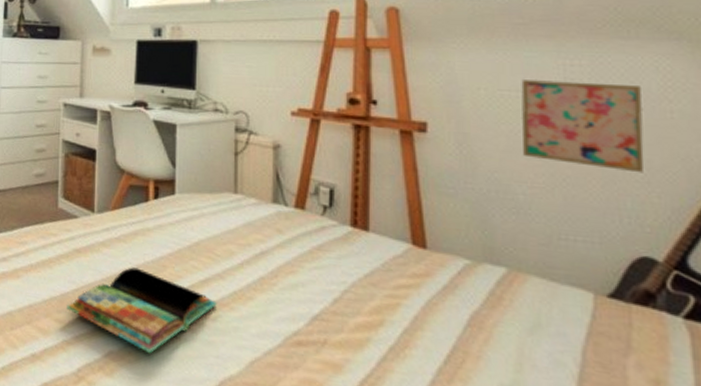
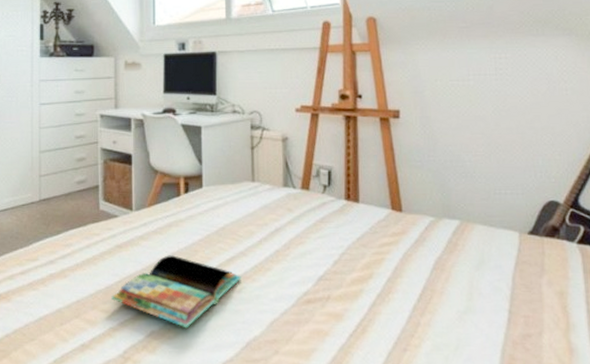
wall art: present [521,80,644,173] -> none [466,71,550,138]

